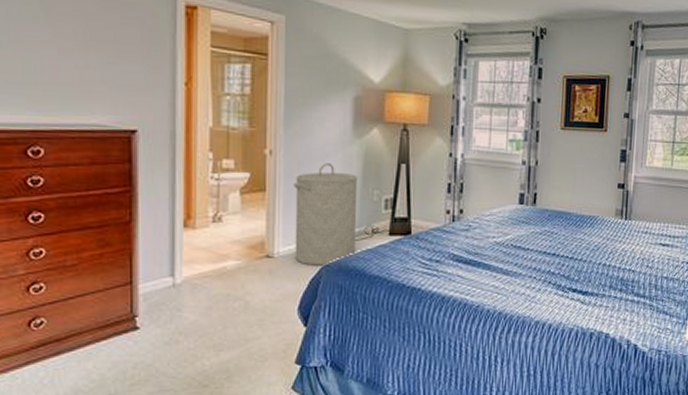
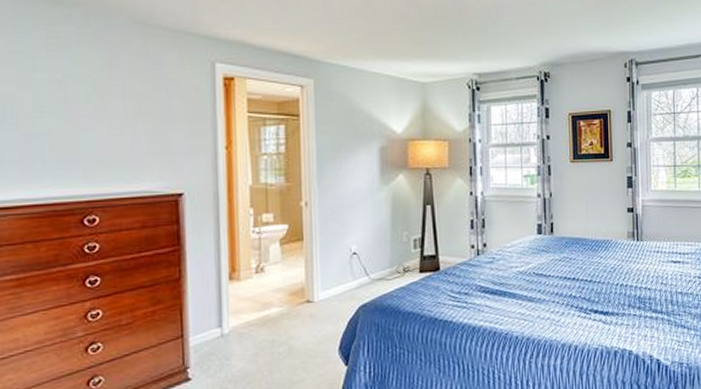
laundry hamper: present [294,163,358,266] -> none [329,210,390,307]

